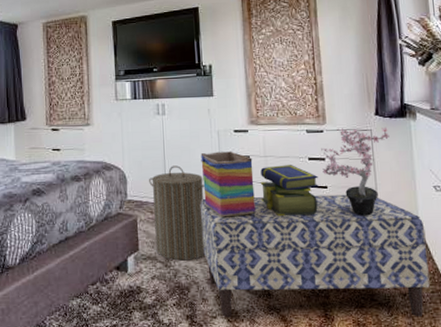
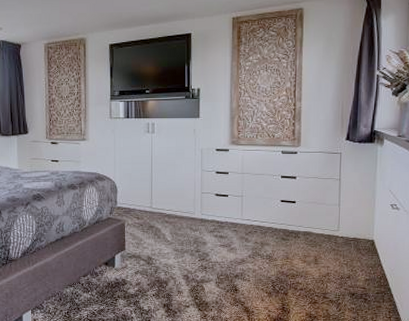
laundry hamper: present [149,165,205,261] -> none [137,178,186,260]
decorative box: present [200,151,256,218] -> none [184,167,231,225]
bench: present [200,194,430,317] -> none [181,208,378,313]
stack of books: present [260,164,319,217] -> none [236,180,288,226]
potted plant: present [321,126,390,216] -> none [293,150,357,228]

